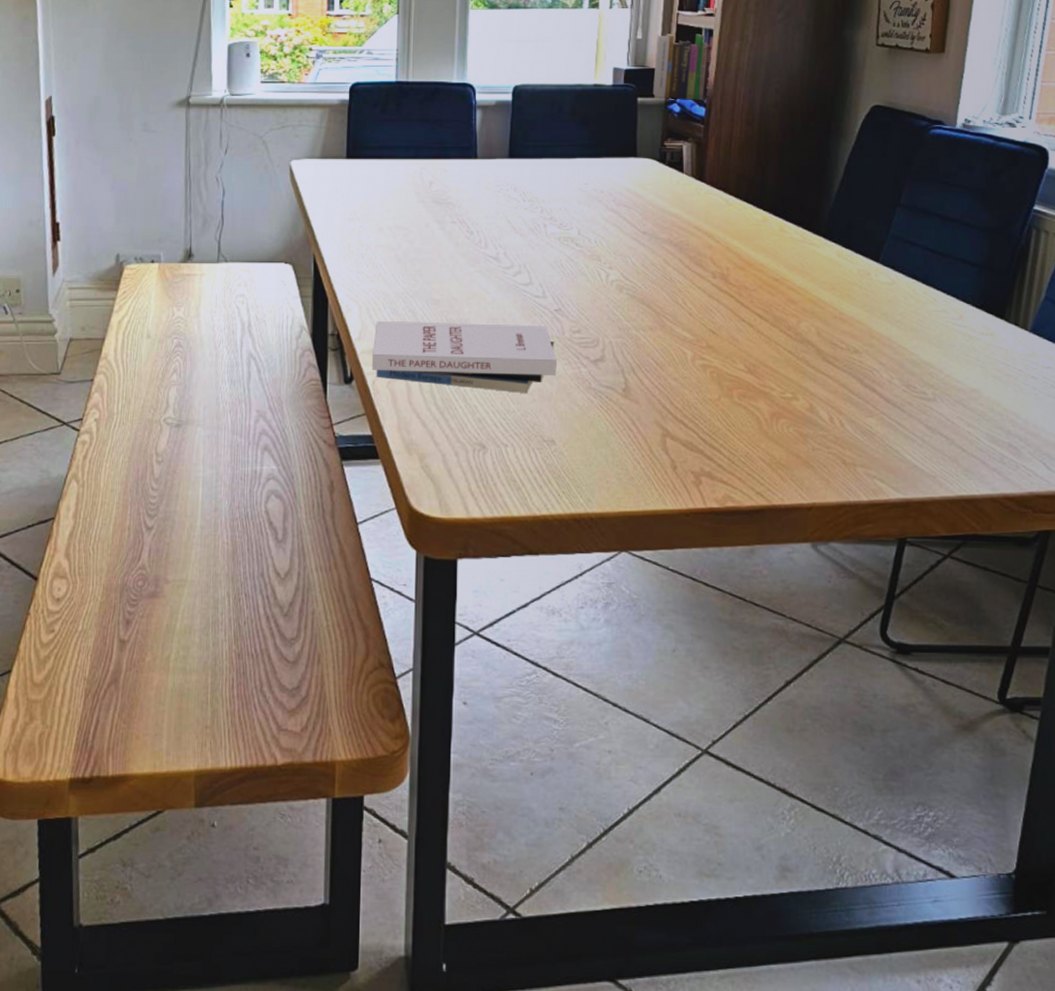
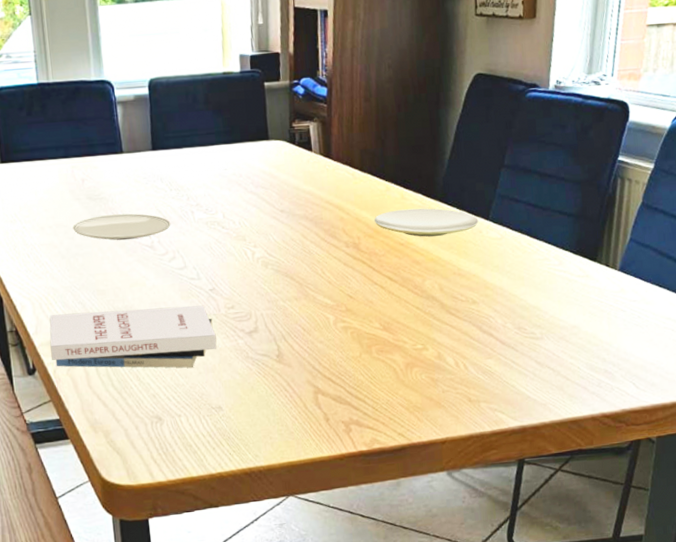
plate: none [414,221,520,248] -> present [73,213,171,240]
books: present [652,34,712,100] -> none [276,15,328,82]
plate: none [747,242,867,274] -> present [374,208,479,237]

